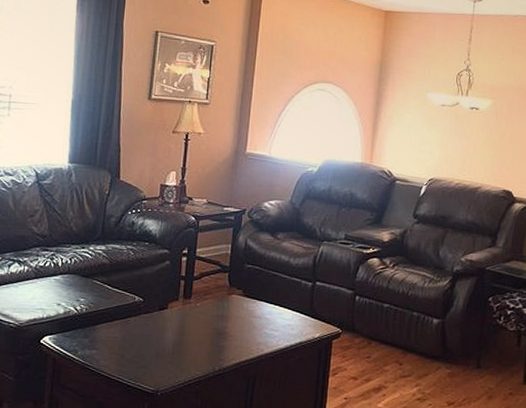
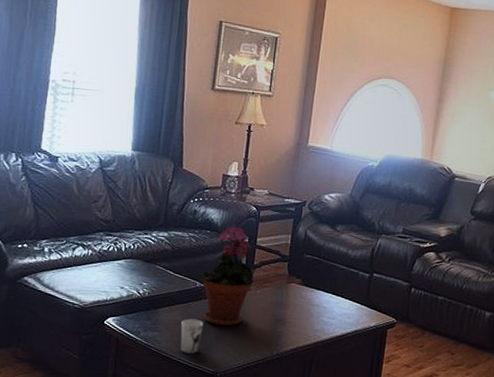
cup: none [119,335,143,372] -> present [180,318,203,354]
potted plant: none [136,237,197,342] -> present [197,226,257,326]

